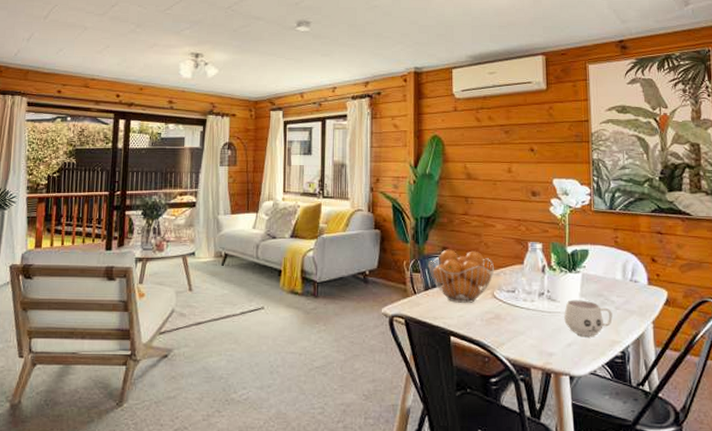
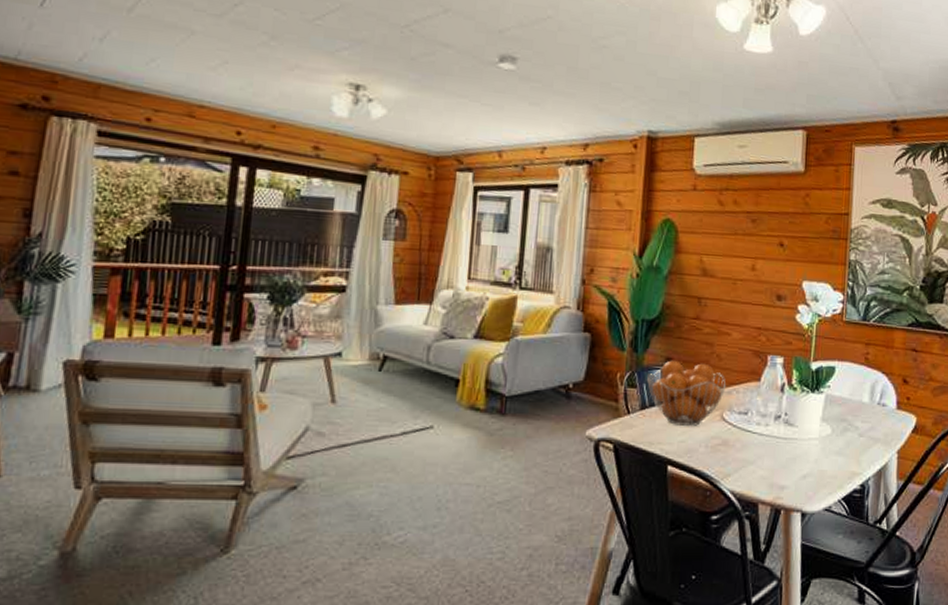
mug: present [564,300,613,336] -> none [801,424,855,467]

